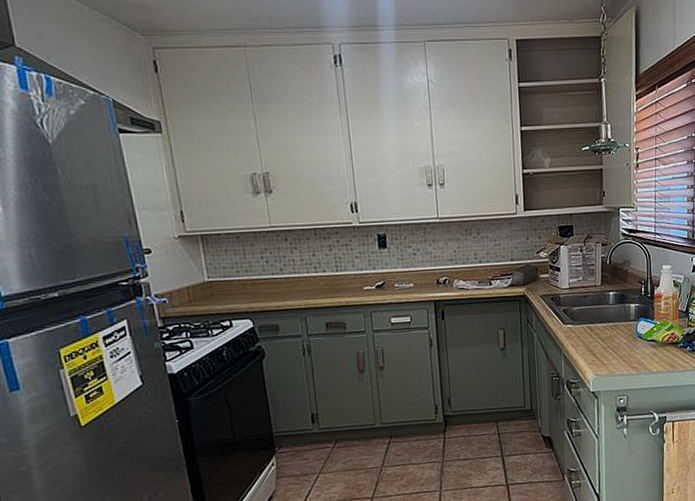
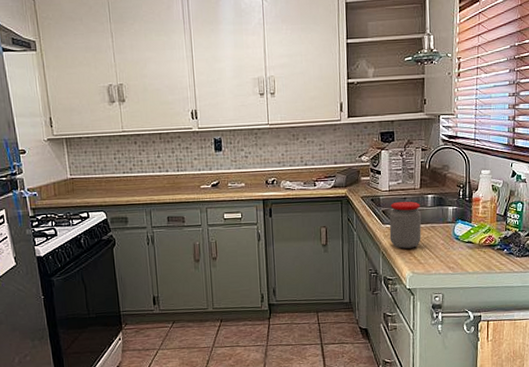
jar: none [570,299,604,350] -> present [389,201,422,249]

